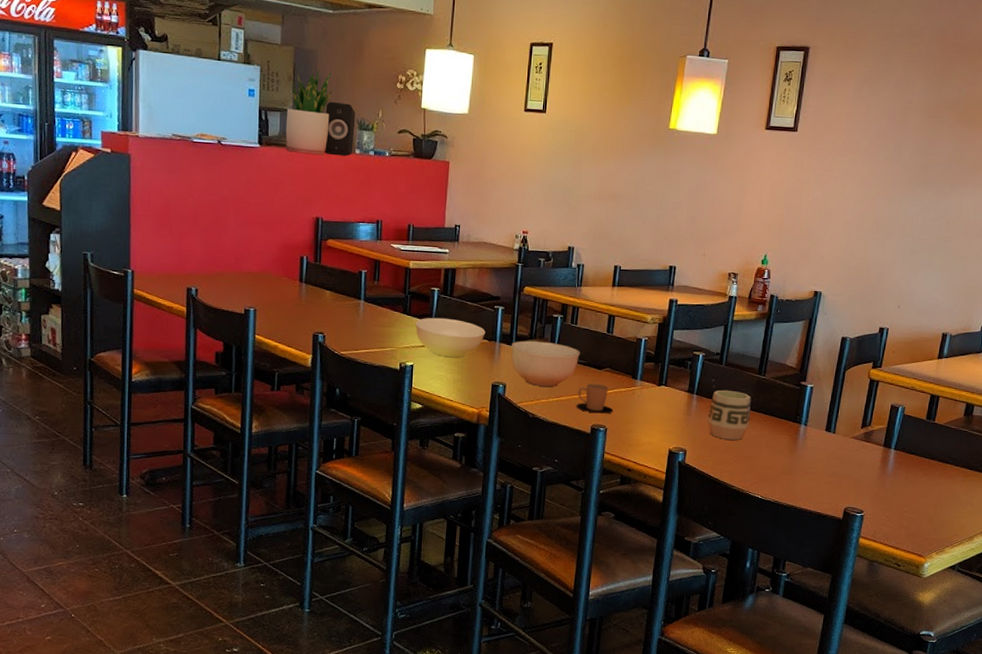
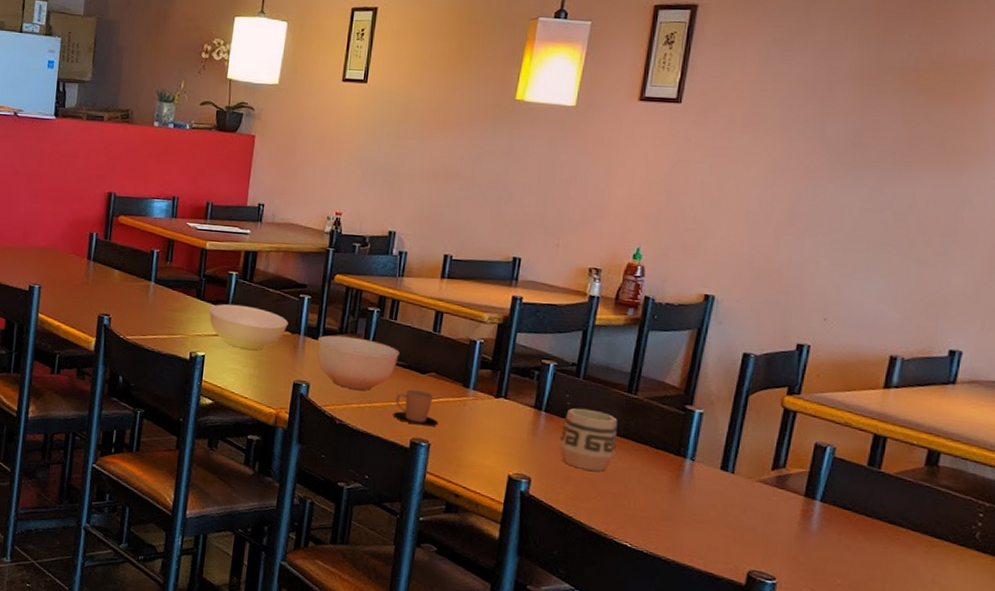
planter: present [285,69,333,156] -> none [82,40,134,128]
speaker: present [325,101,356,157] -> none [122,72,157,129]

